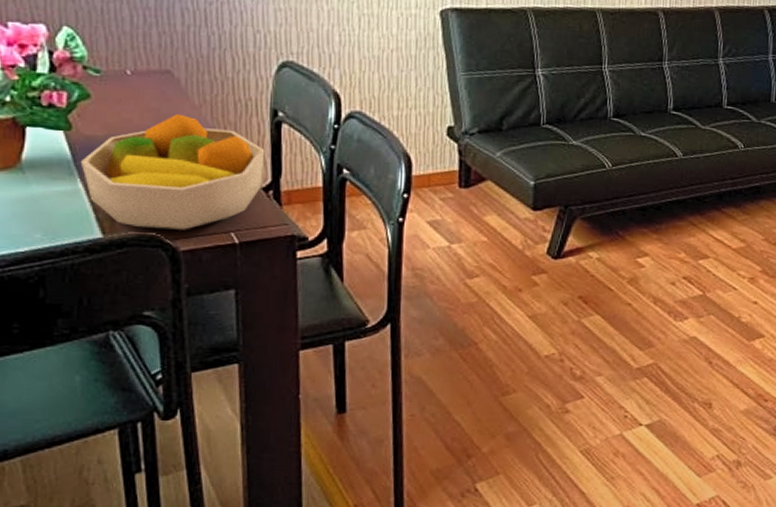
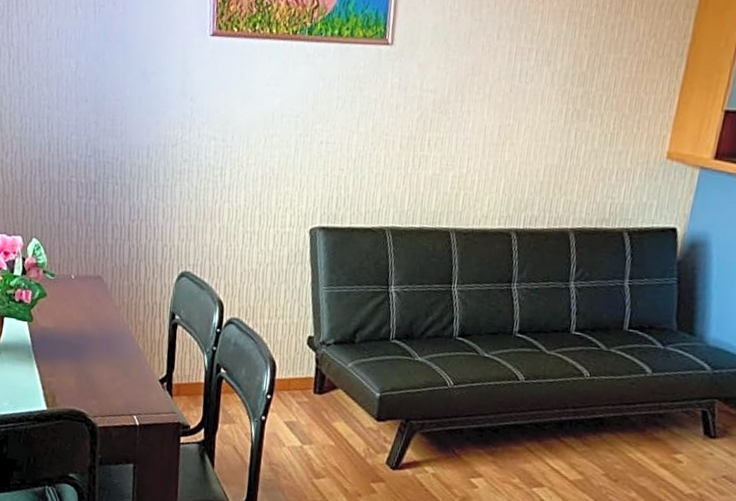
fruit bowl: present [80,113,265,230] -> none [36,312,164,410]

